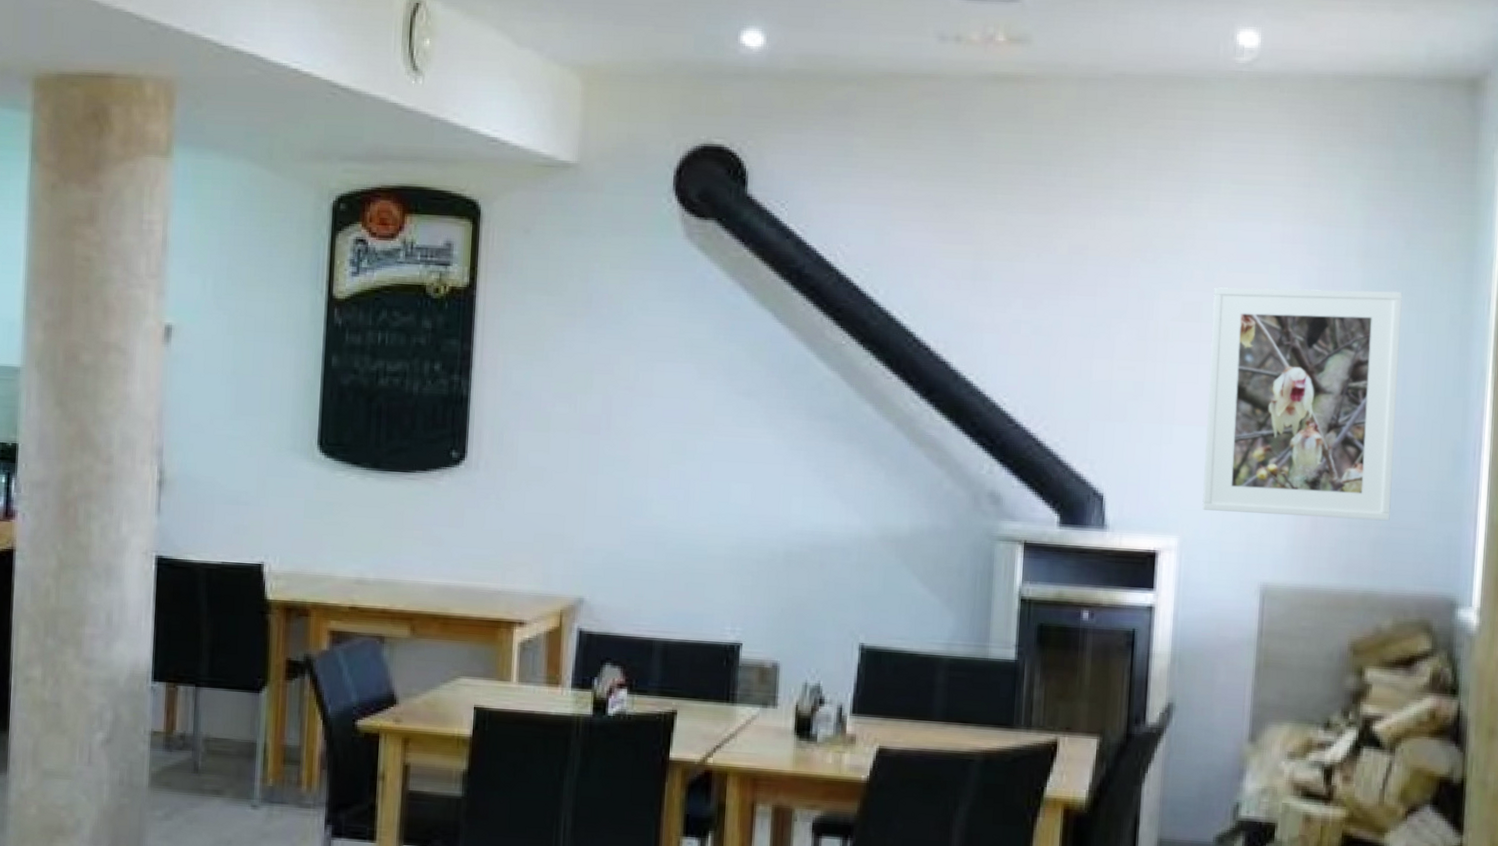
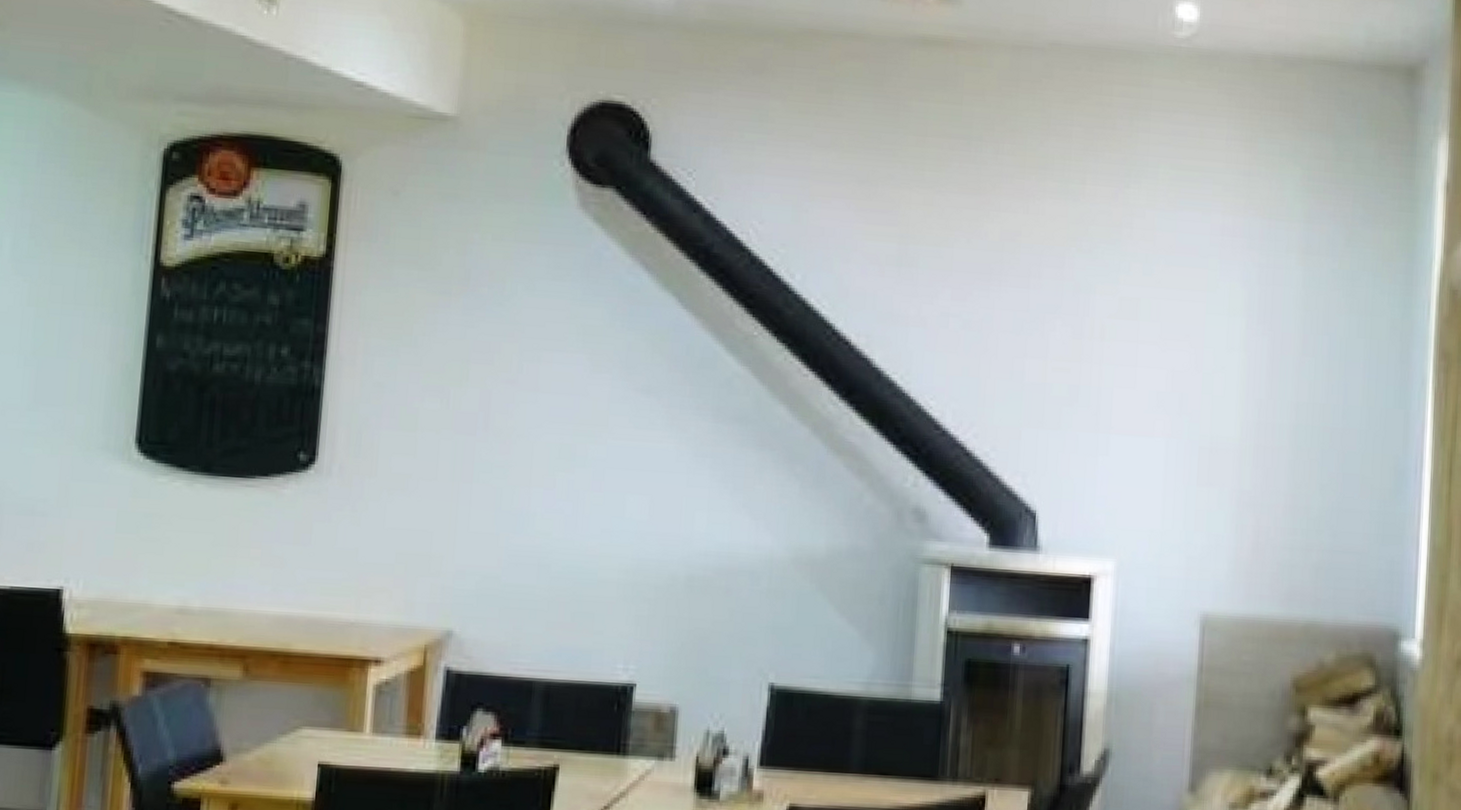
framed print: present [1202,287,1403,521] -> none [1140,282,1343,544]

